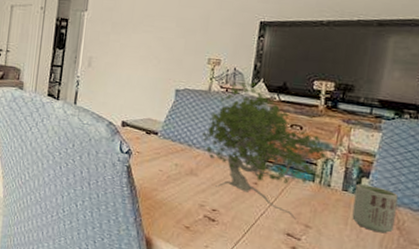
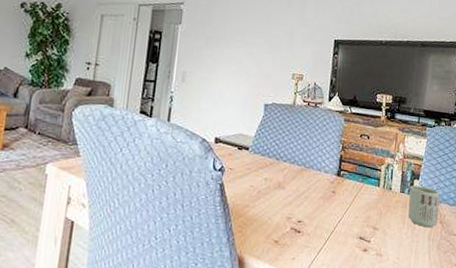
plant: present [202,82,327,221] -> none [288,96,388,224]

